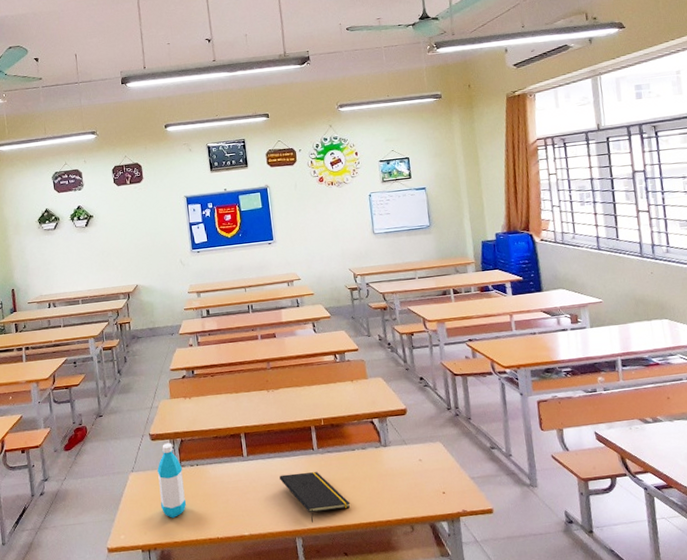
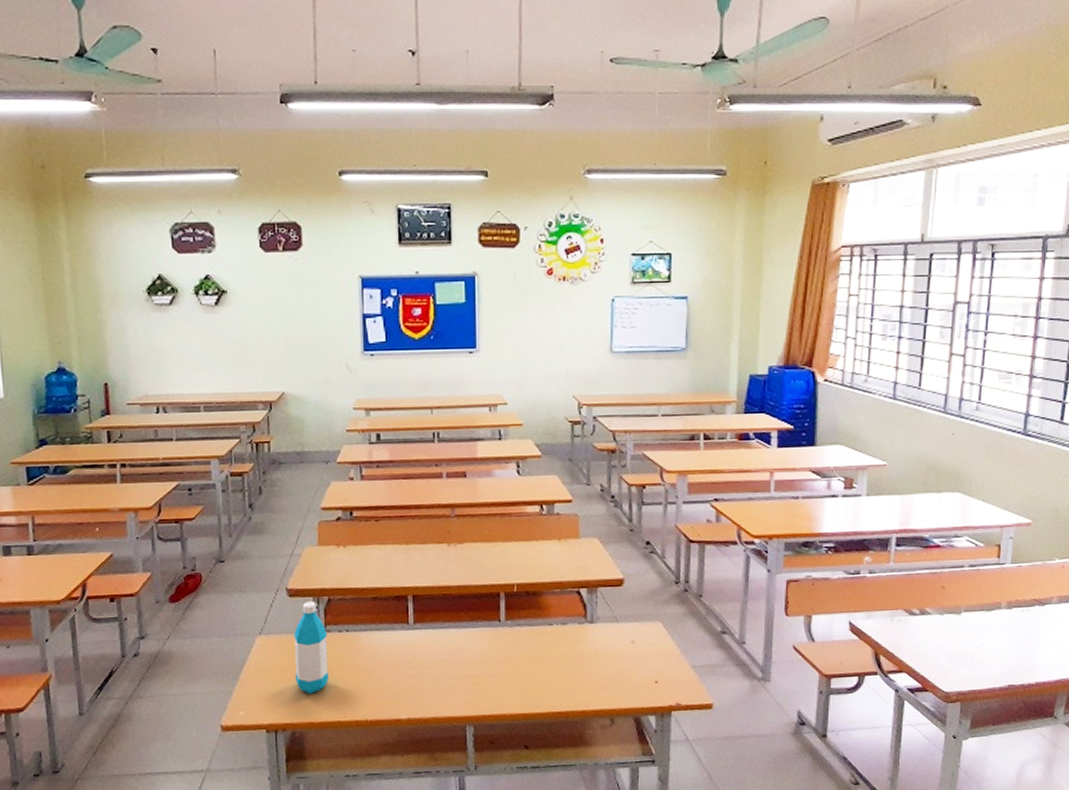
notepad: present [279,471,351,523] -> none [453,647,539,709]

